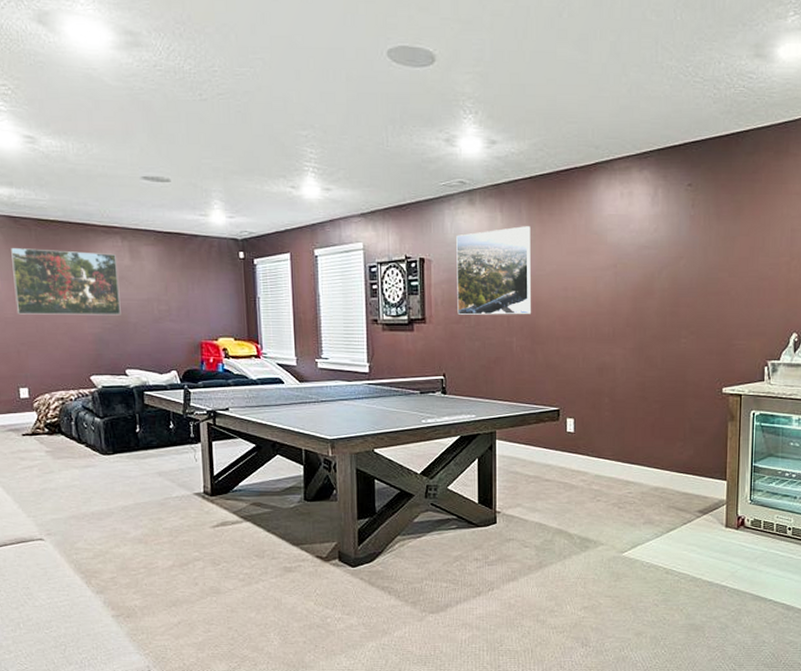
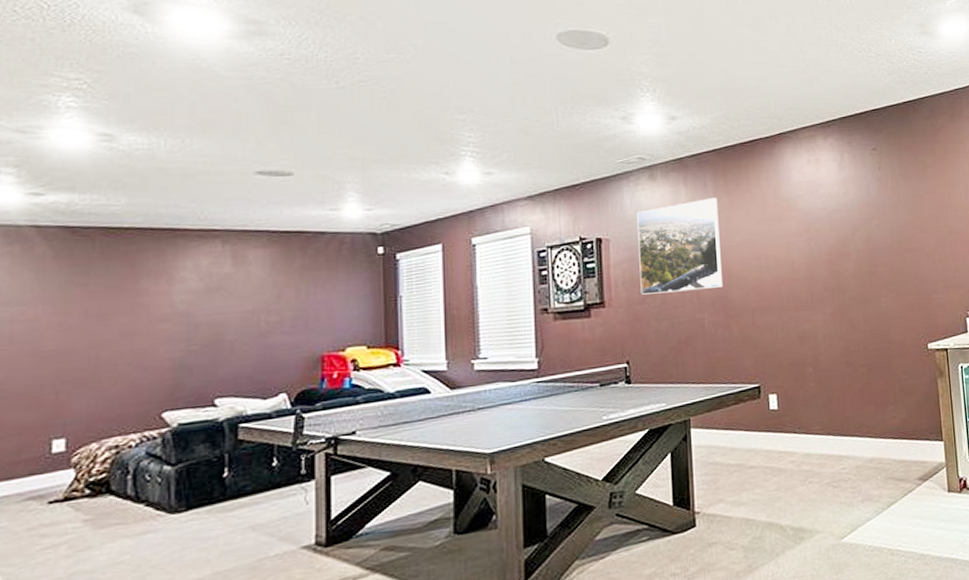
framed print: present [11,248,121,315] -> none [61,261,214,345]

